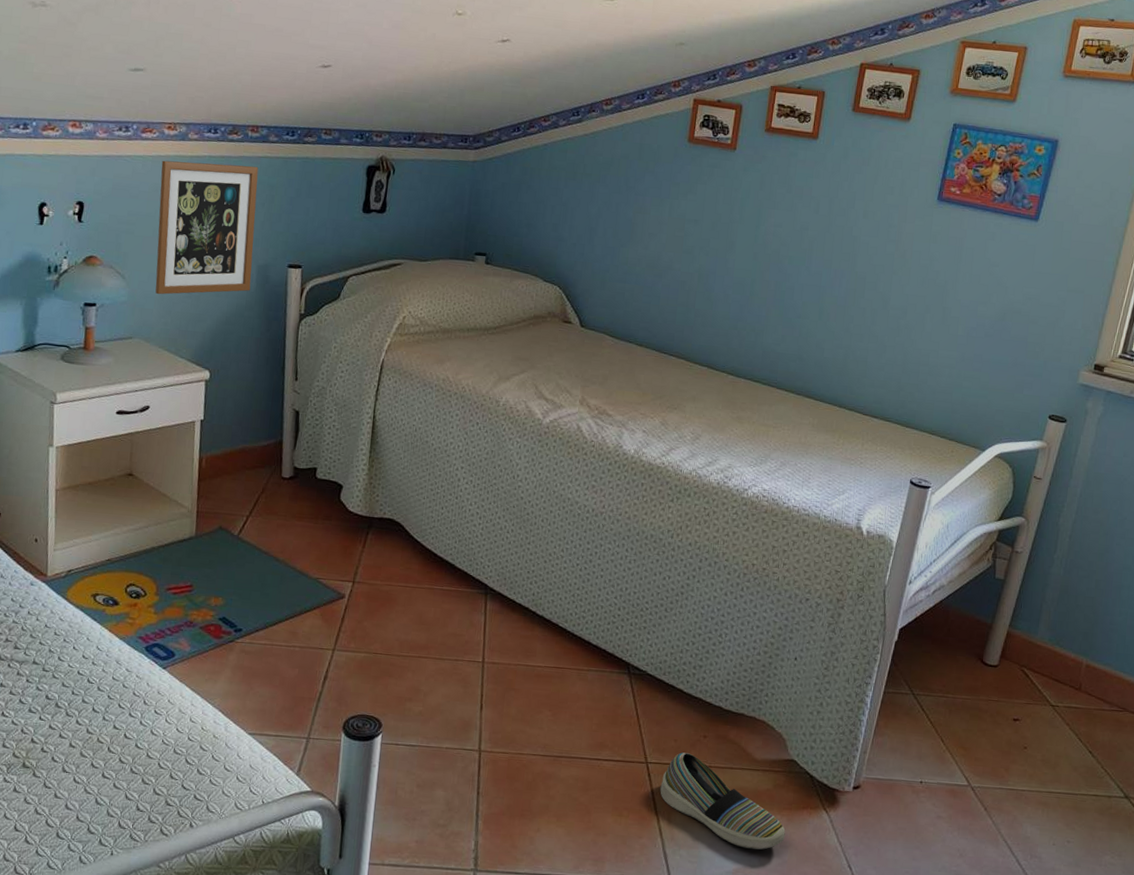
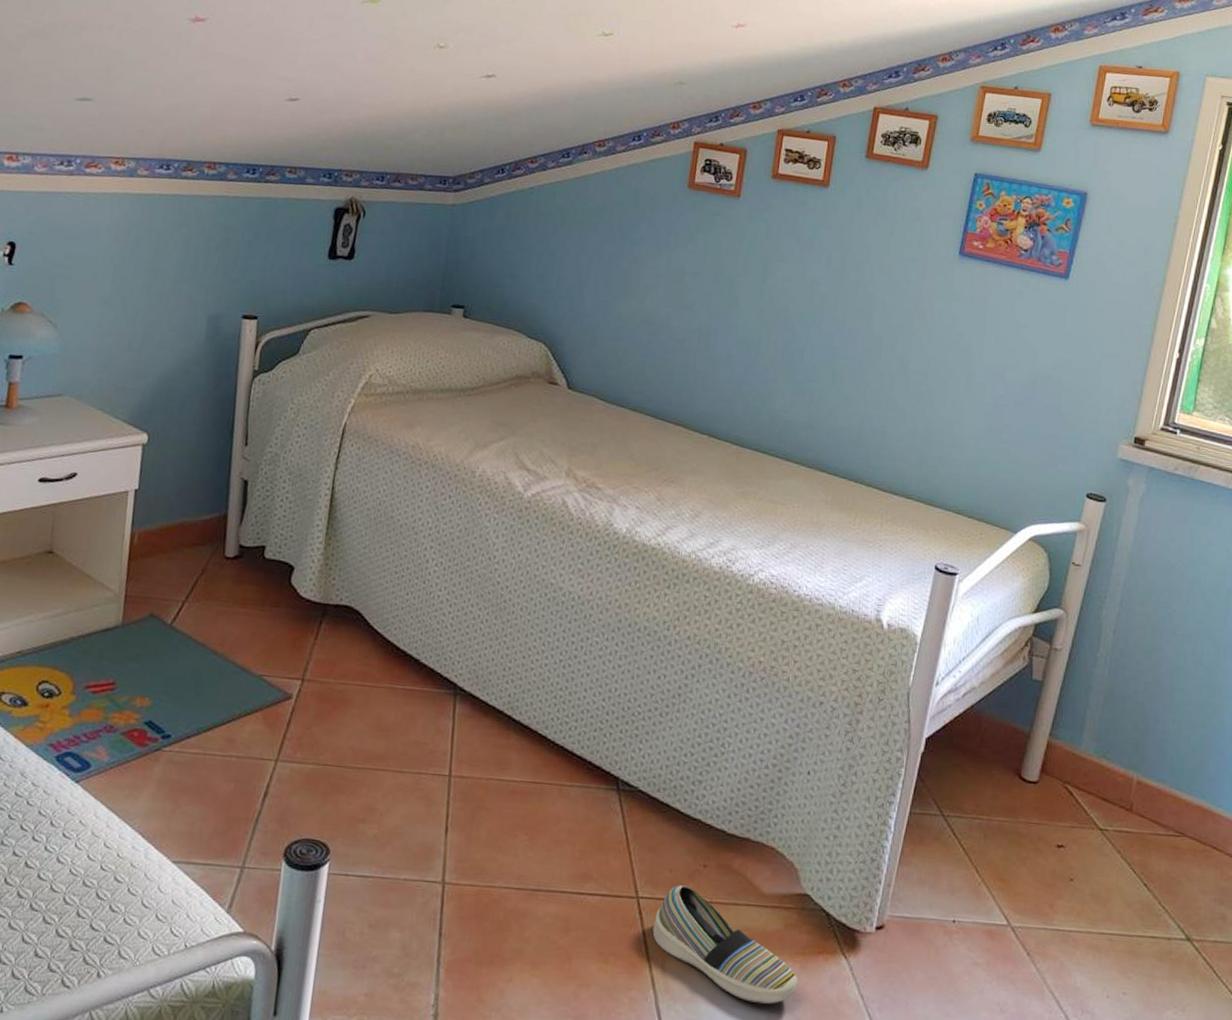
picture frame: present [155,160,259,295] -> none [91,198,214,347]

